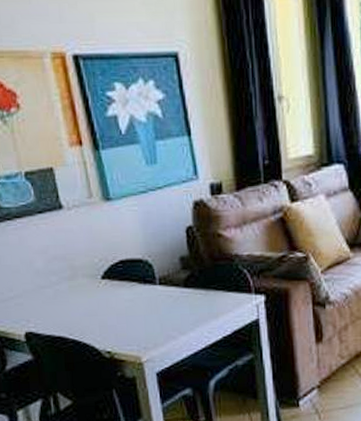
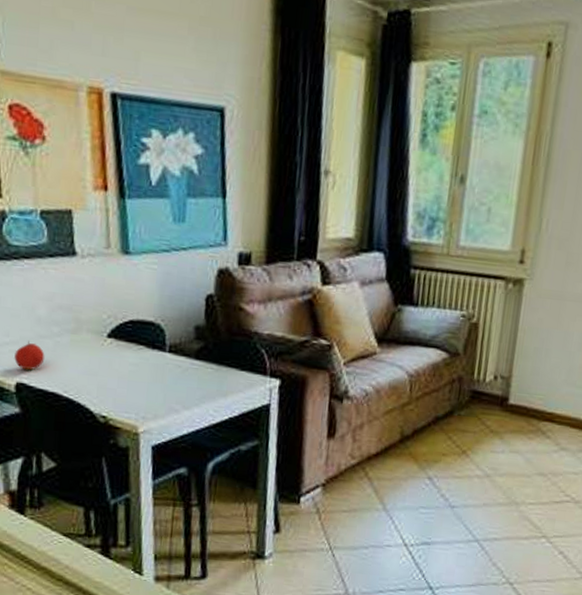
fruit: none [20,292,48,320] -> present [14,341,45,371]

